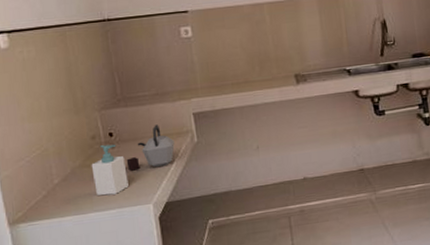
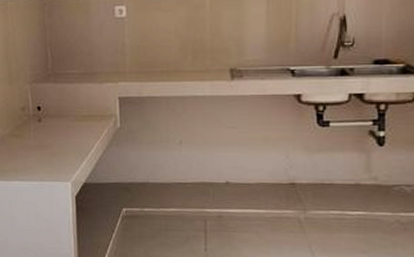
soap bottle: present [91,144,129,196] -> none [19,118,51,167]
kettle: present [126,124,175,171] -> none [51,104,97,148]

